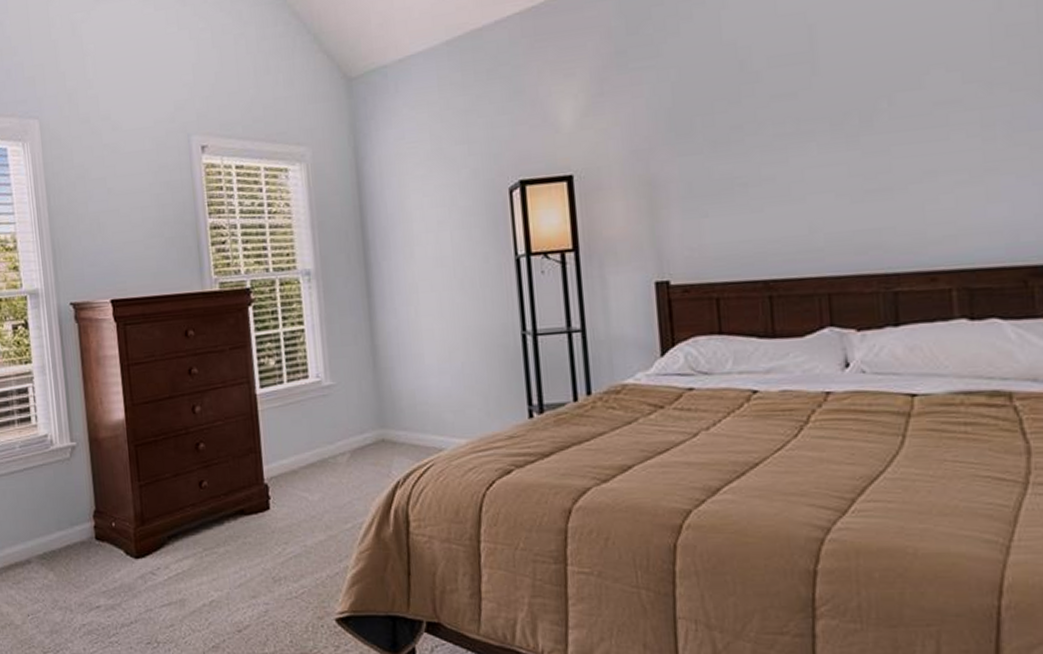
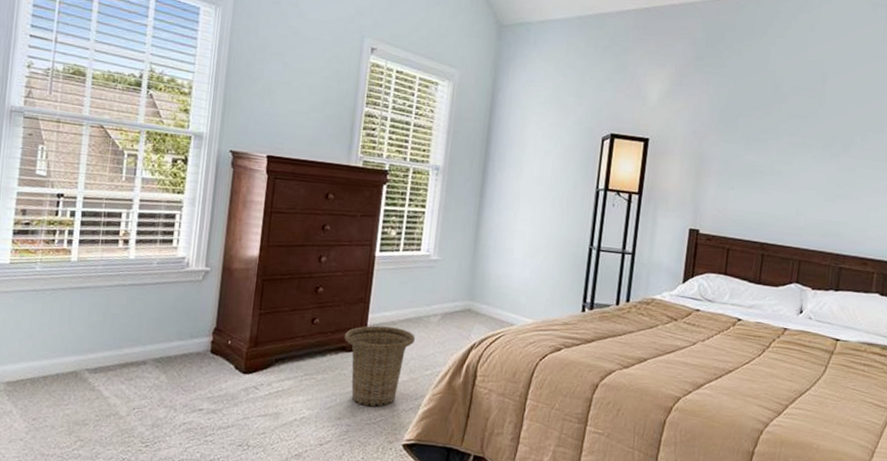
basket: none [239,477,325,578] -> present [344,325,416,407]

